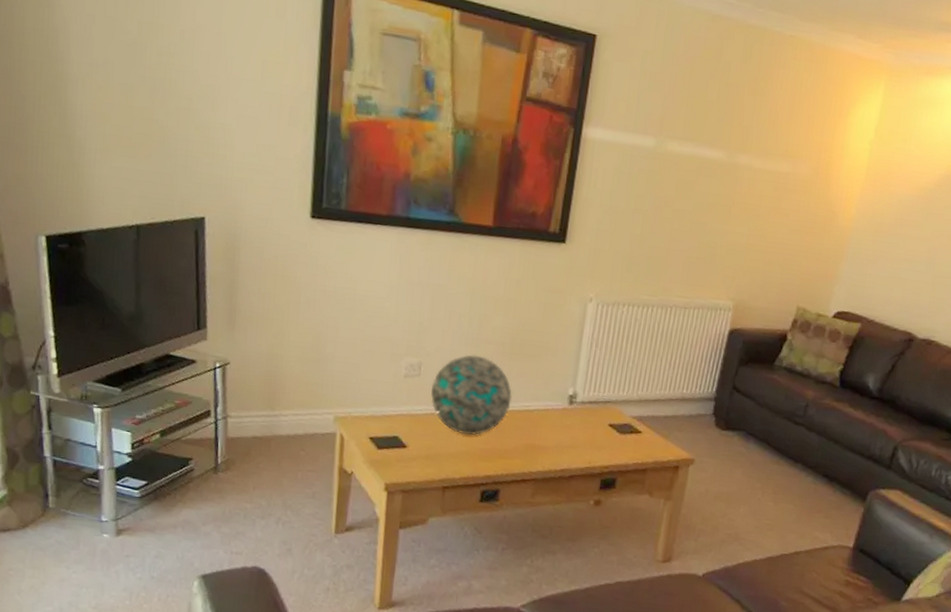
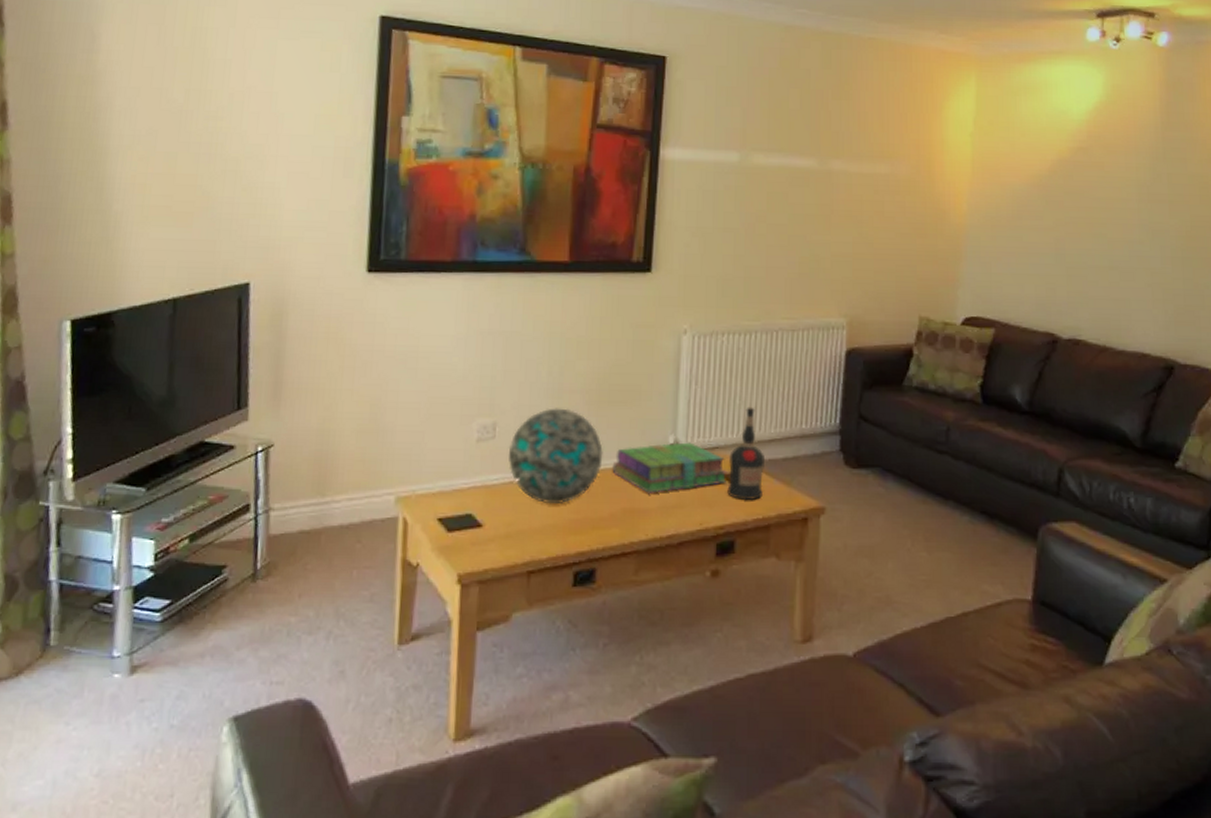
stack of books: none [518,394,616,434] -> present [612,442,728,493]
liquor bottle: none [614,370,649,448] -> present [727,407,766,501]

